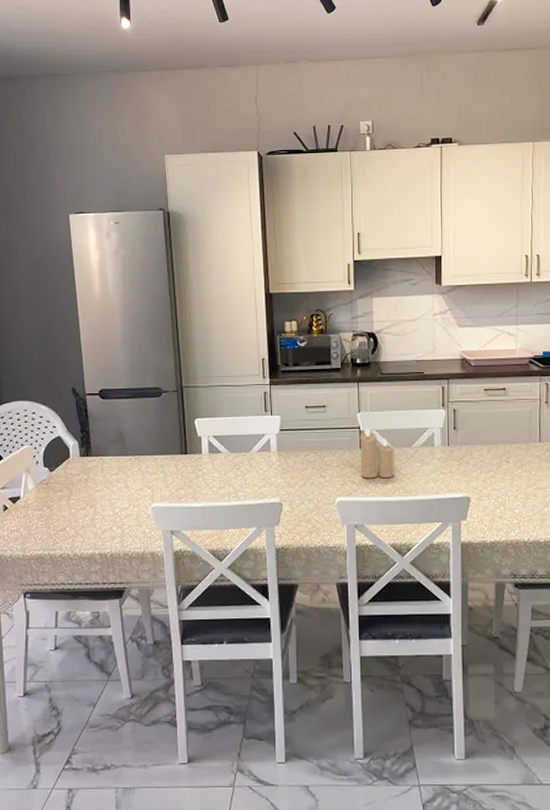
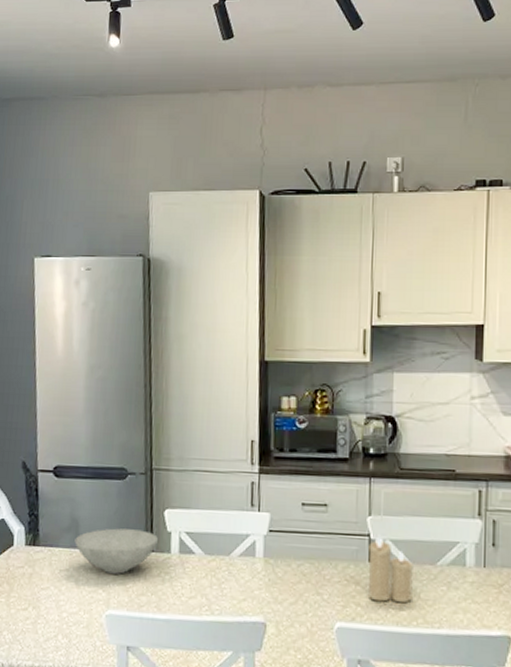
bowl: none [121,437,190,474] -> present [74,528,158,574]

